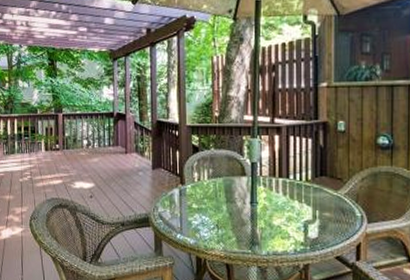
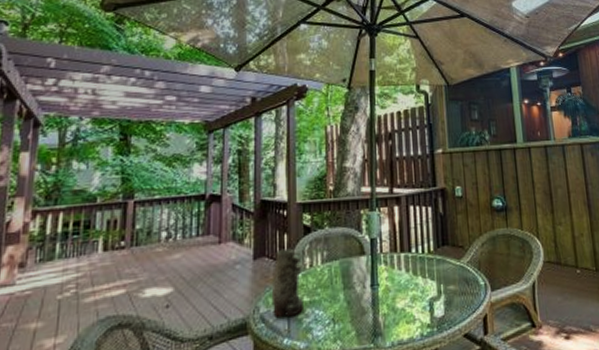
vase: none [167,163,193,218] -> present [271,248,304,318]

